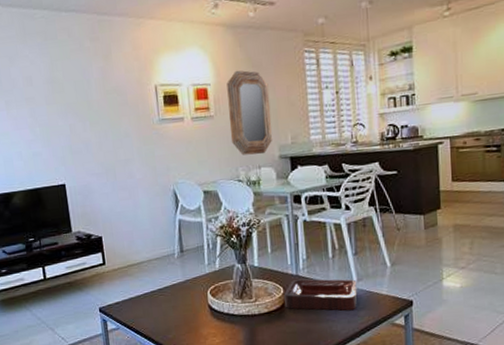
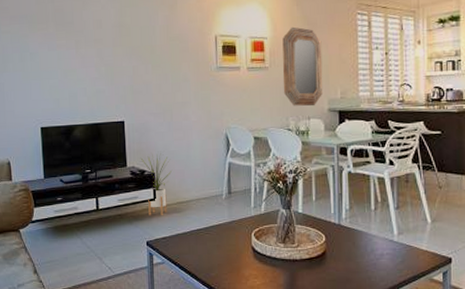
house plant: none [85,215,120,281] -> present [140,153,172,215]
decorative tray: present [284,279,358,311] -> none [326,229,398,263]

